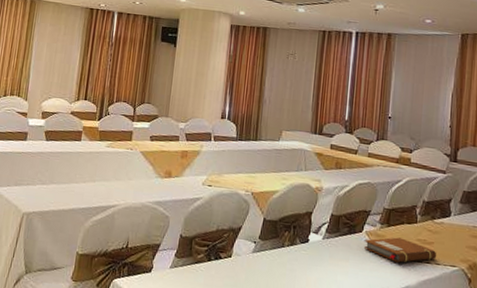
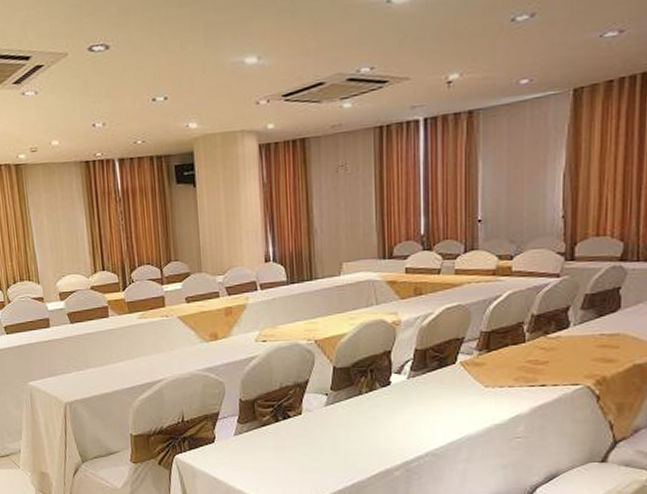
notebook: present [363,237,437,263] -> none [459,362,554,391]

